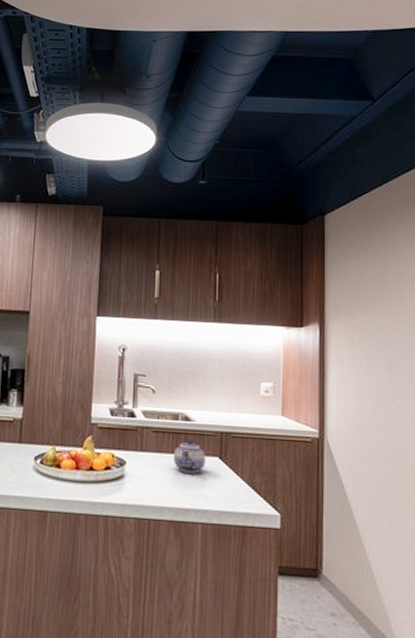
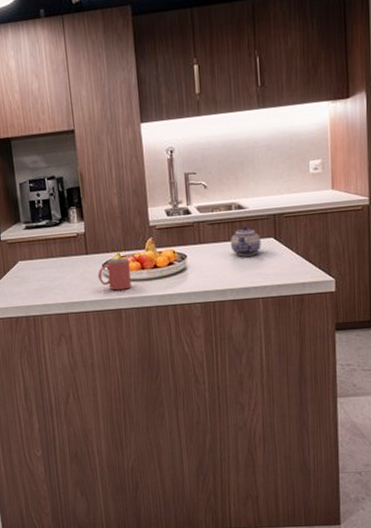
mug: none [28,453,65,490] -> present [98,258,131,291]

